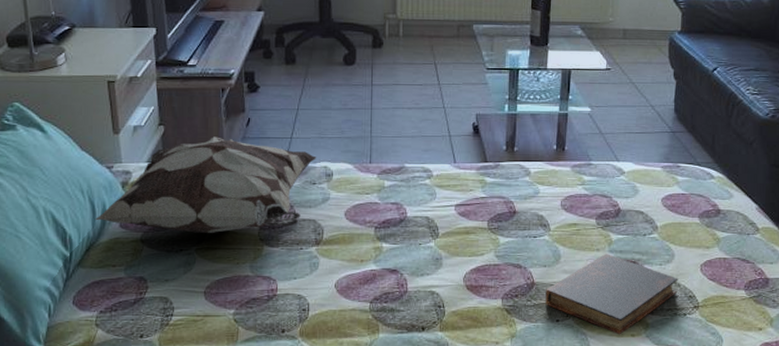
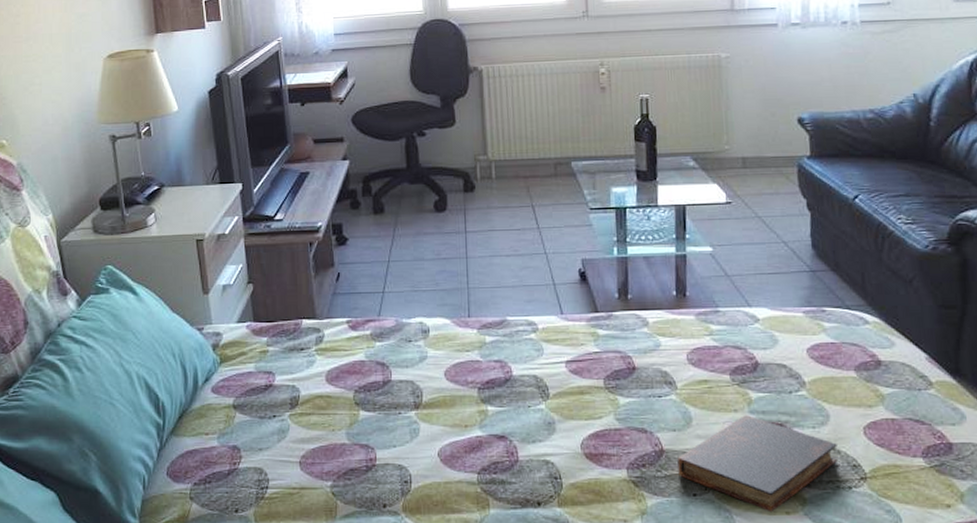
decorative pillow: present [94,136,317,233] -> none [186,293,411,397]

